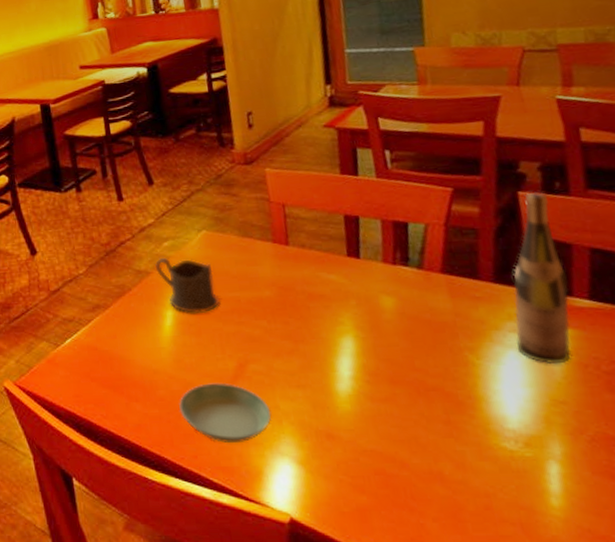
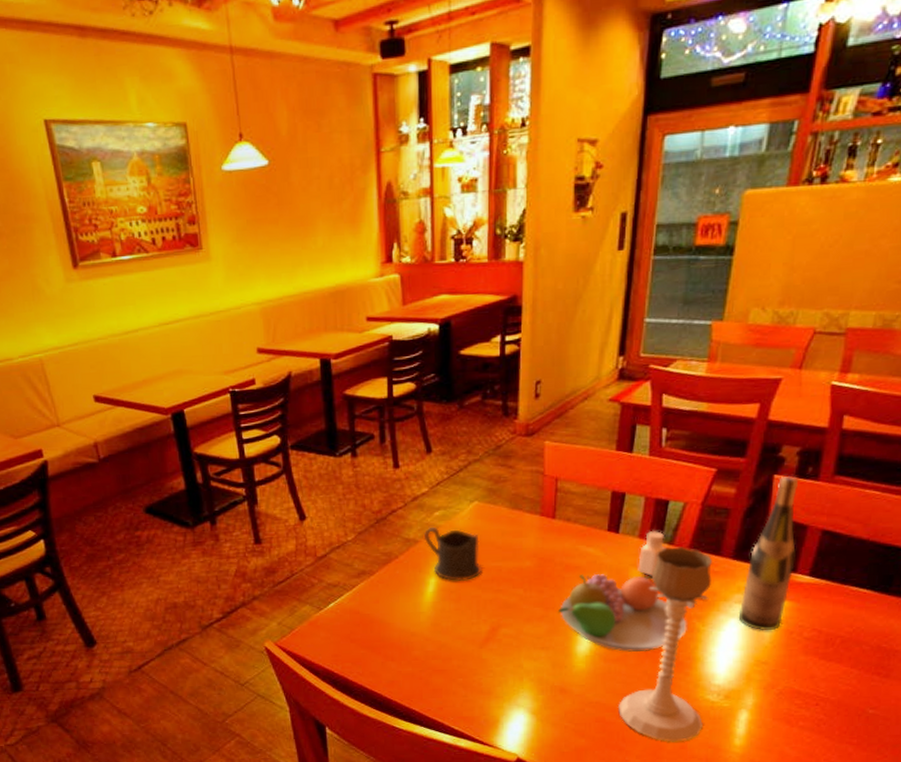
saucer: present [179,382,272,443] -> none [432,644,514,696]
fruit bowl: none [309,302,460,391] -> present [558,574,687,653]
pepper shaker: none [387,255,416,305] -> present [638,531,666,577]
candle holder: none [398,270,506,501] -> present [618,545,712,742]

